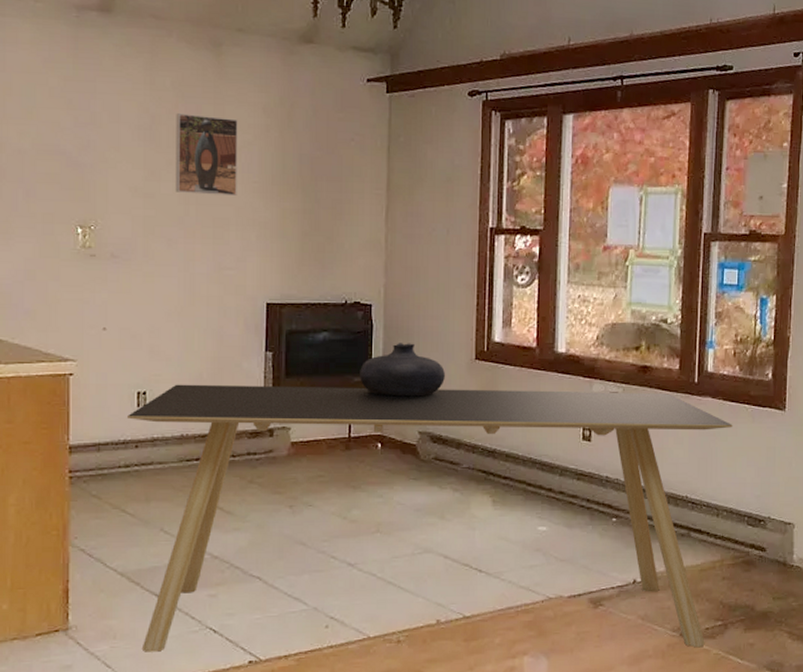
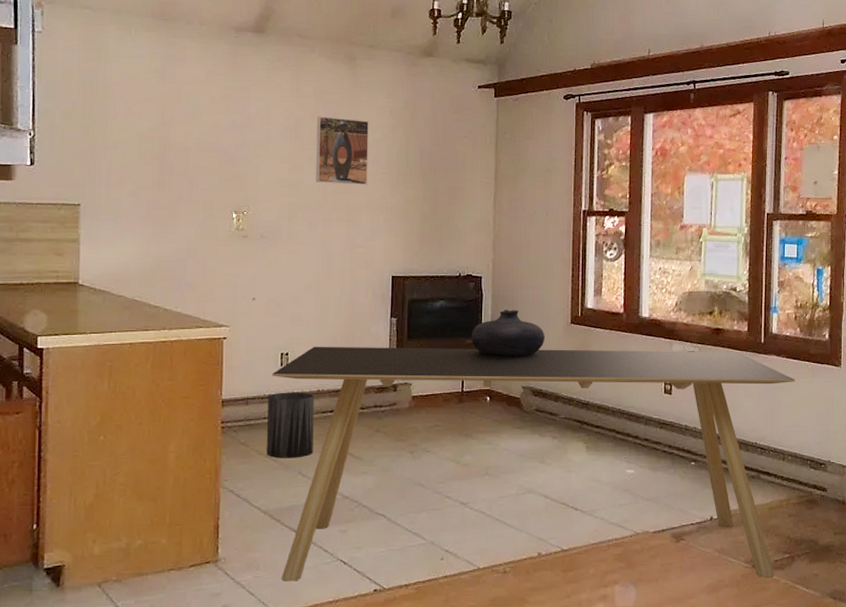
trash can: none [123,437,177,513] -> present [267,392,314,459]

